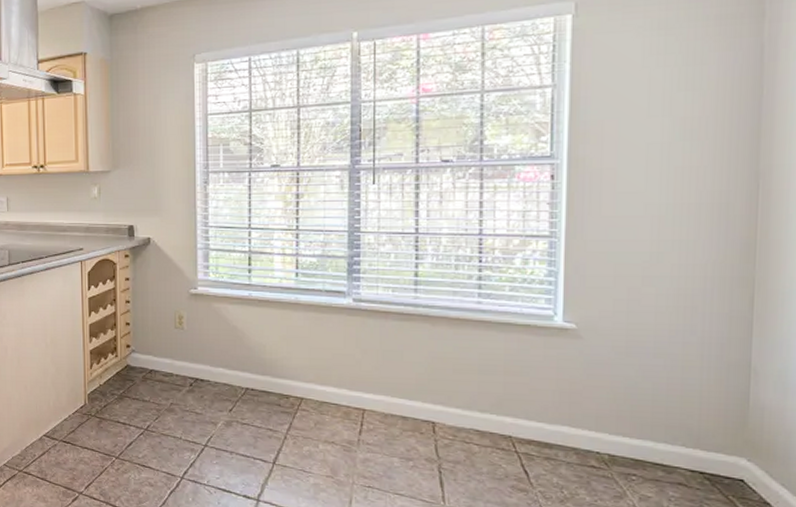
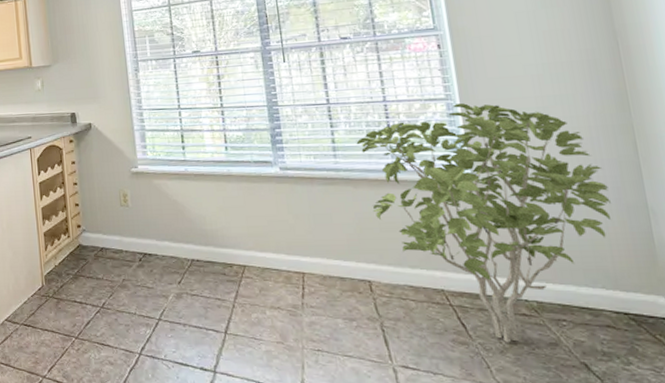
shrub: none [441,242,711,493] -> present [356,103,612,343]

